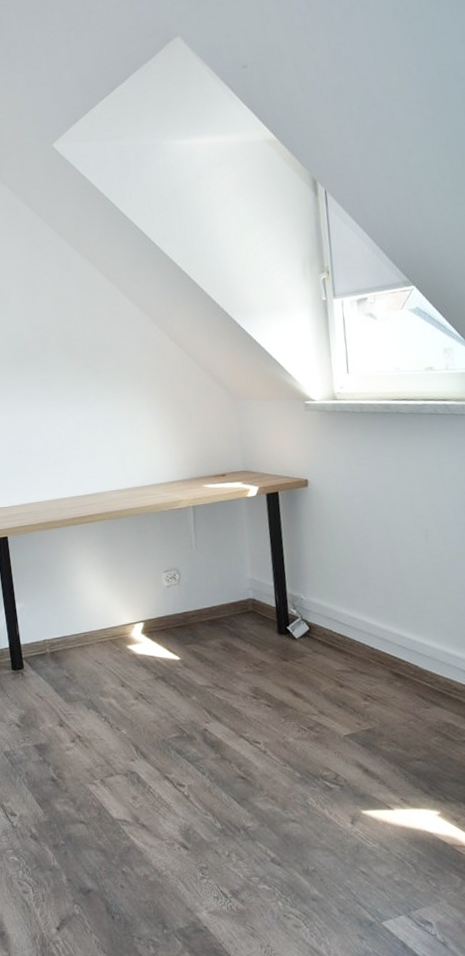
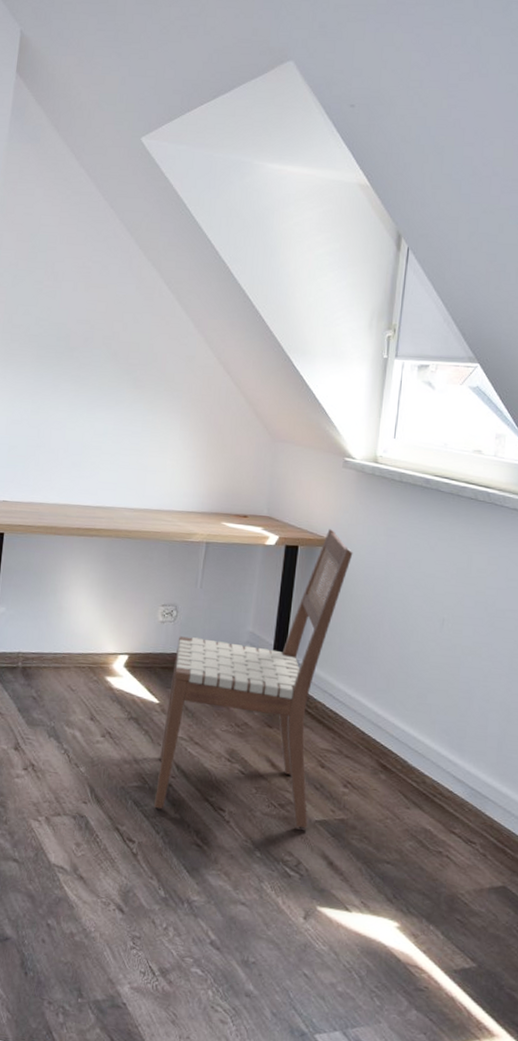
chair: none [185,470,338,753] -> present [154,529,353,830]

